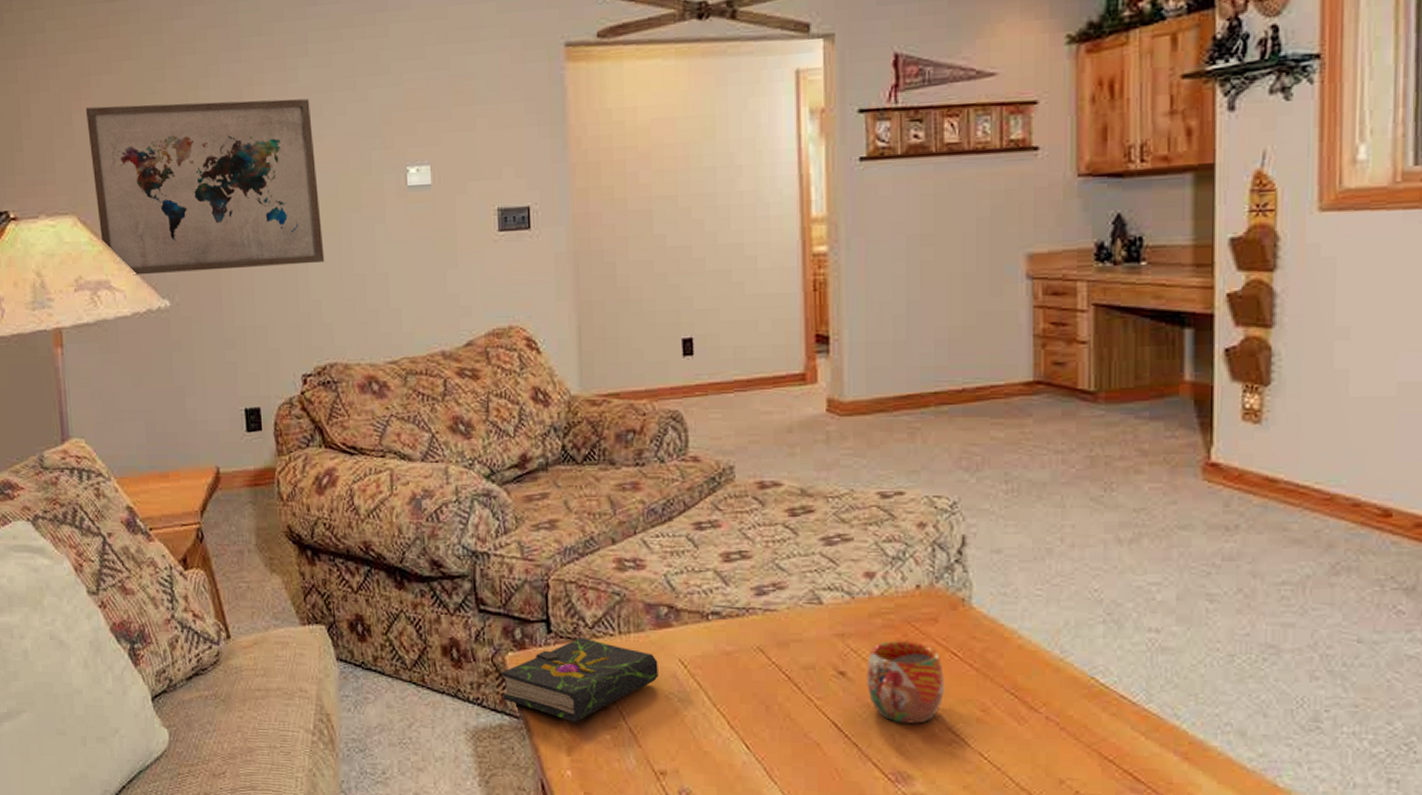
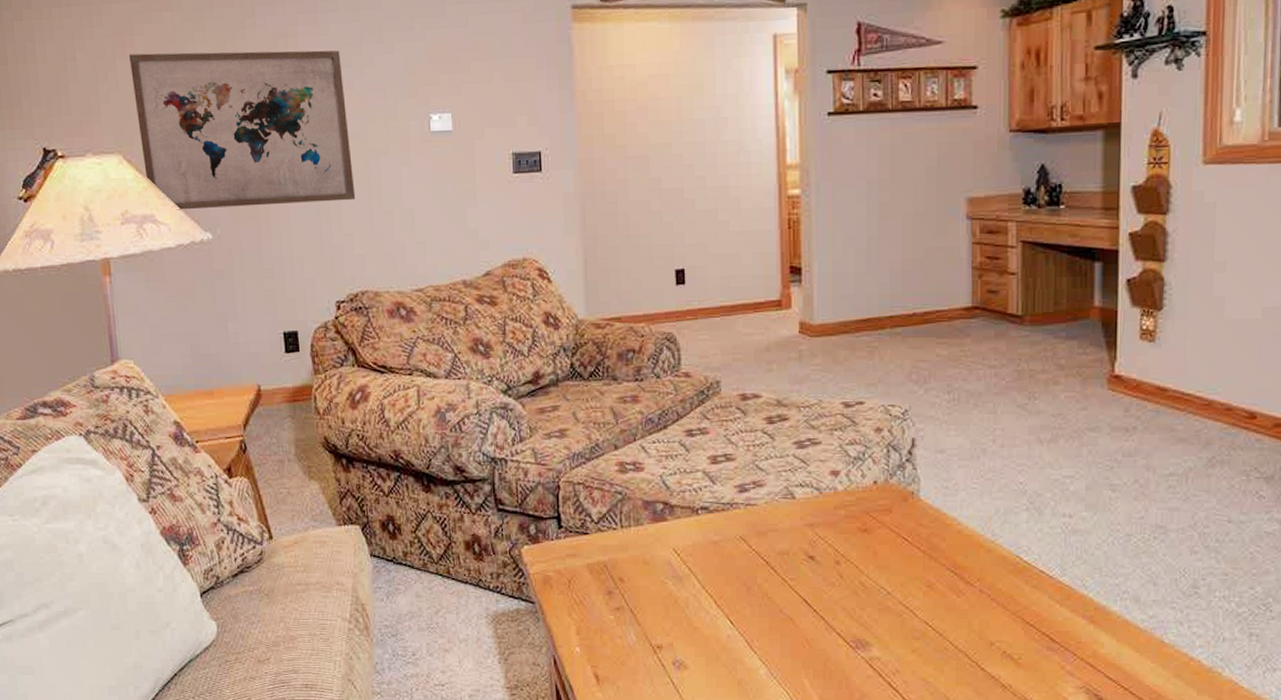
book: present [500,638,658,722] -> none [517,532,655,605]
mug: present [867,641,944,724] -> none [832,529,896,599]

